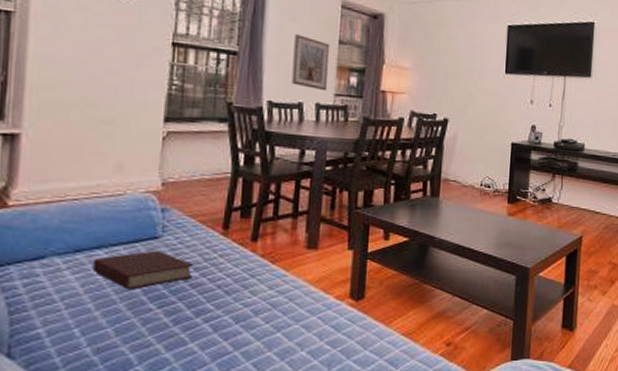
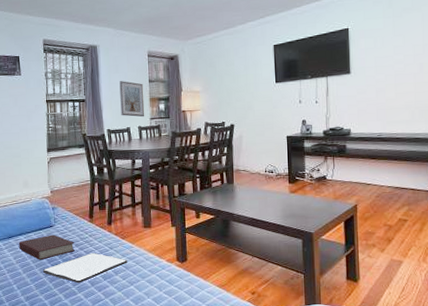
tablet: none [131,281,276,328] -> present [42,252,128,284]

